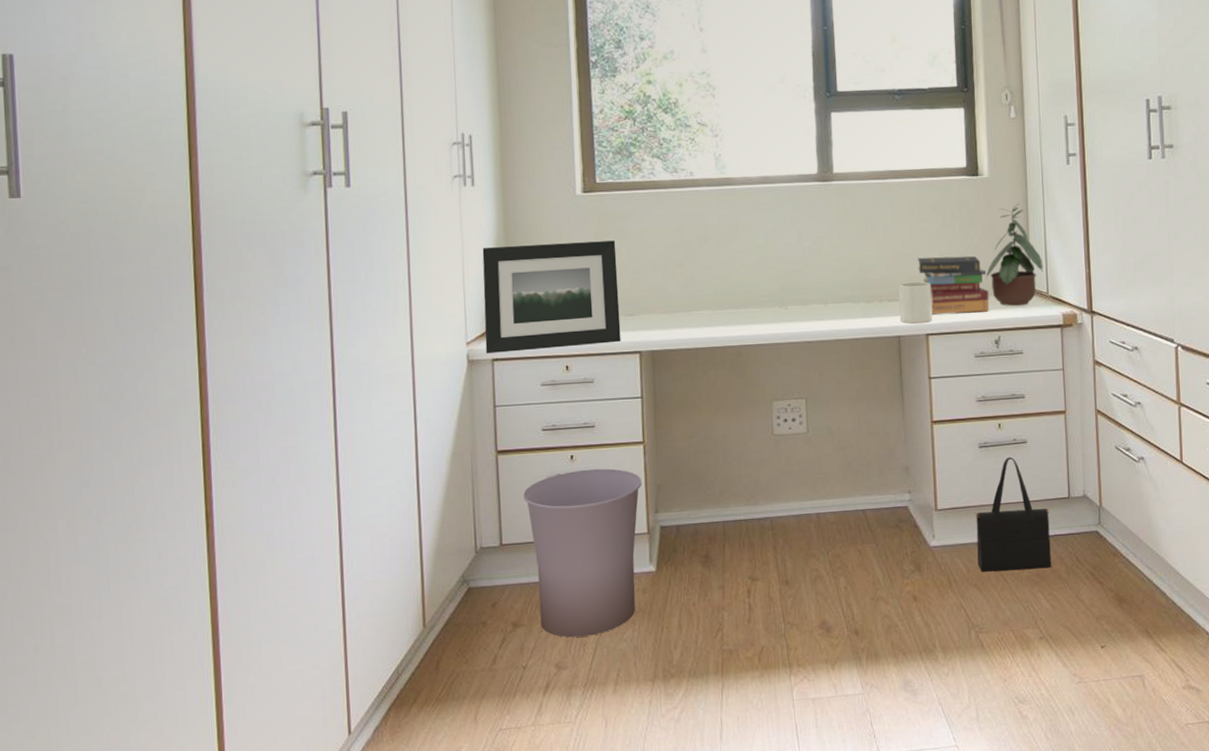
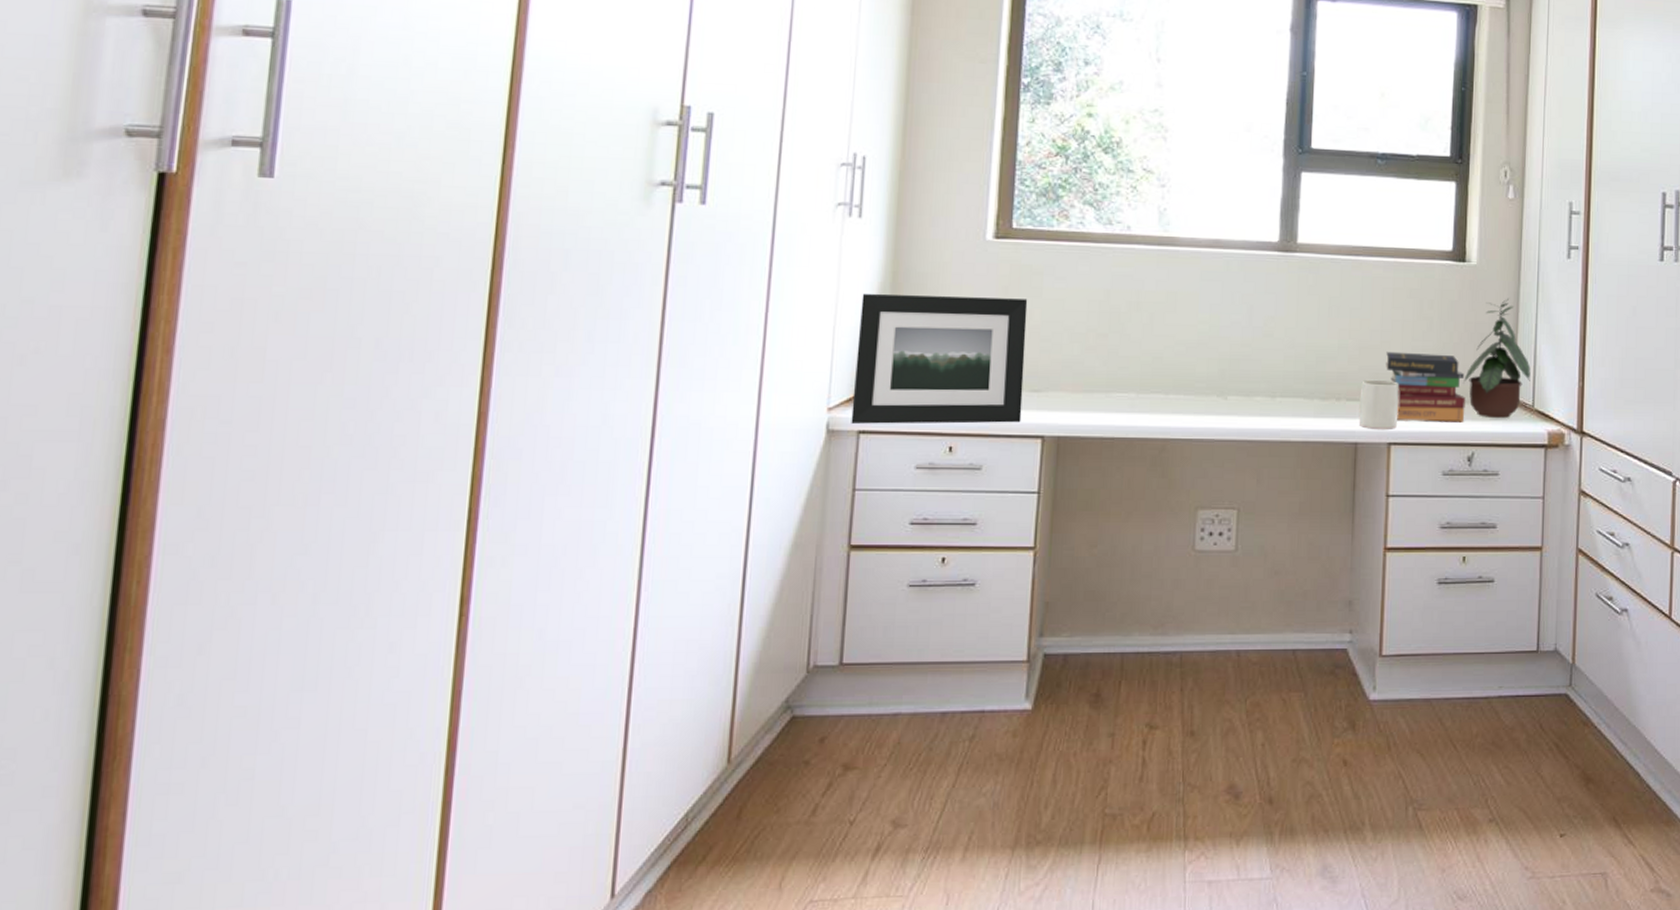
waste bin: present [523,468,642,638] -> none [877,576,1028,787]
tote bag: present [975,456,1052,572] -> none [1423,597,1514,736]

